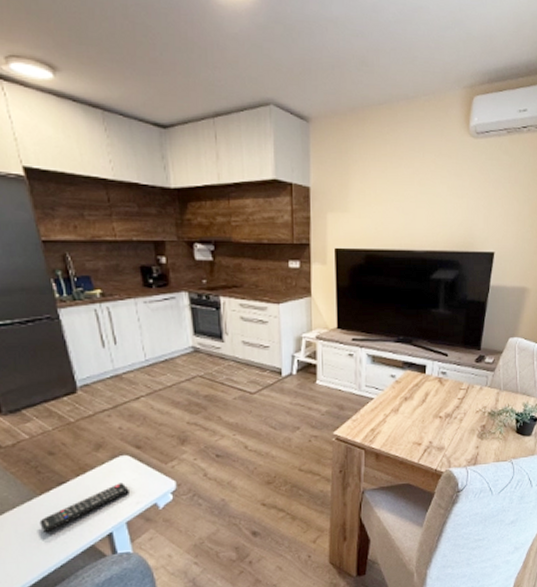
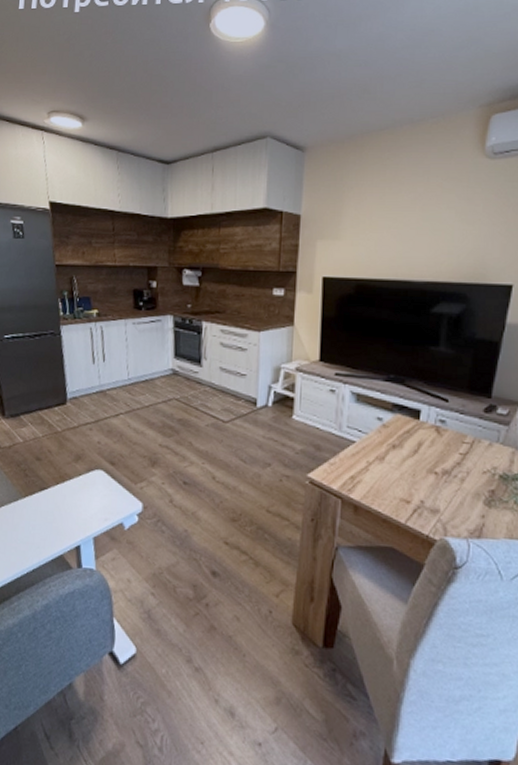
remote control: present [39,482,129,534] -> none [20,496,100,536]

